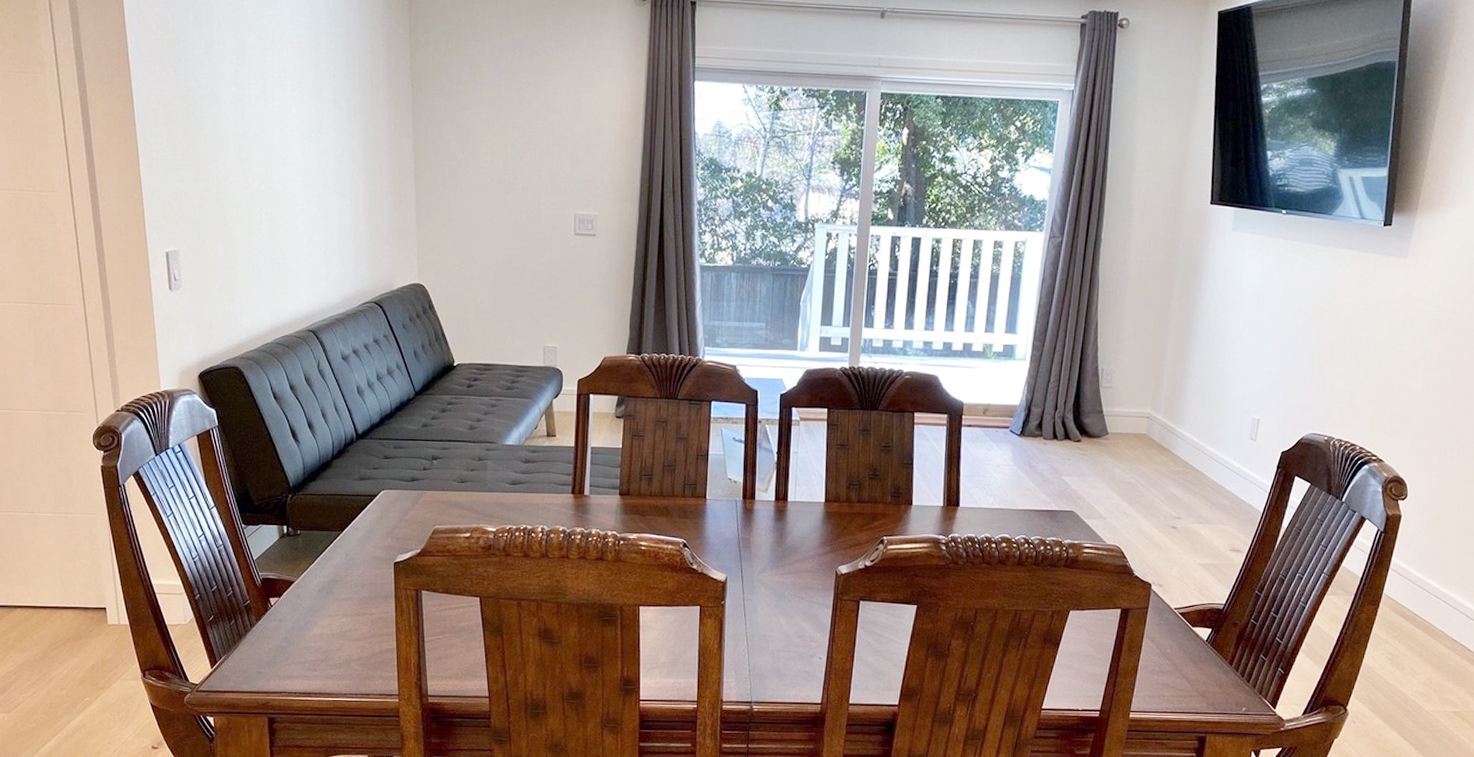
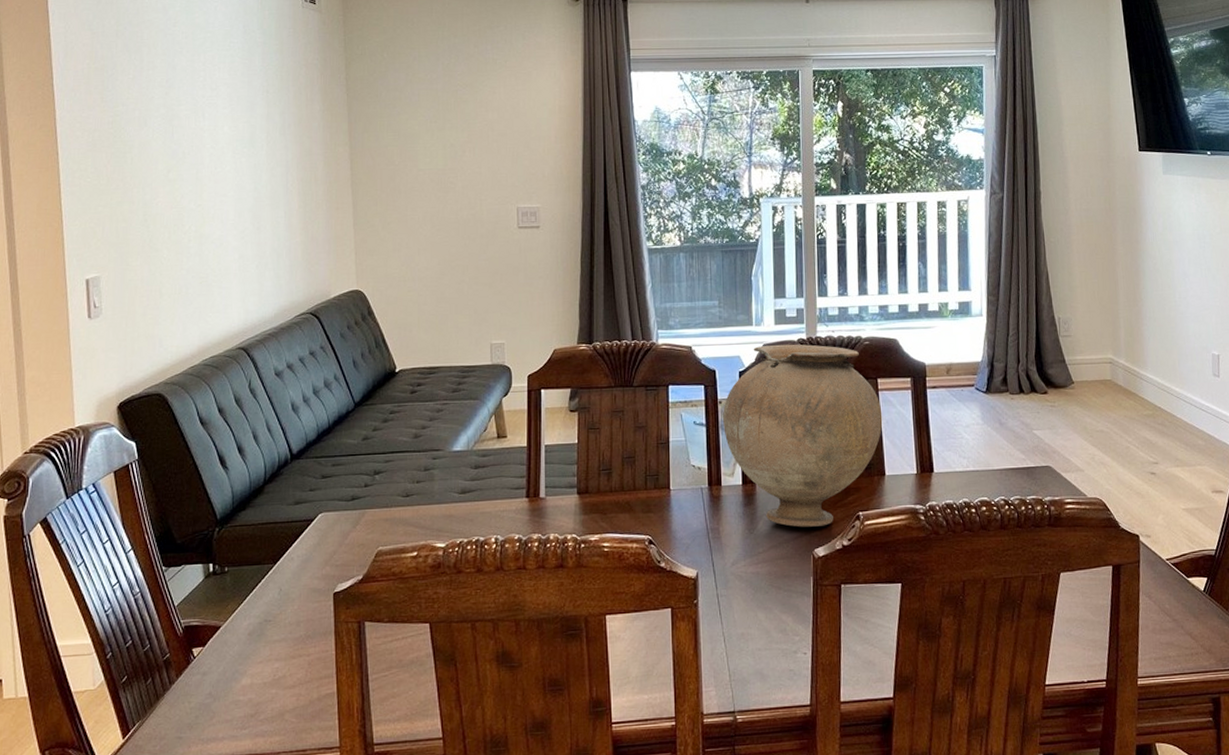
vase: none [760,370,916,546] -> present [722,344,883,527]

